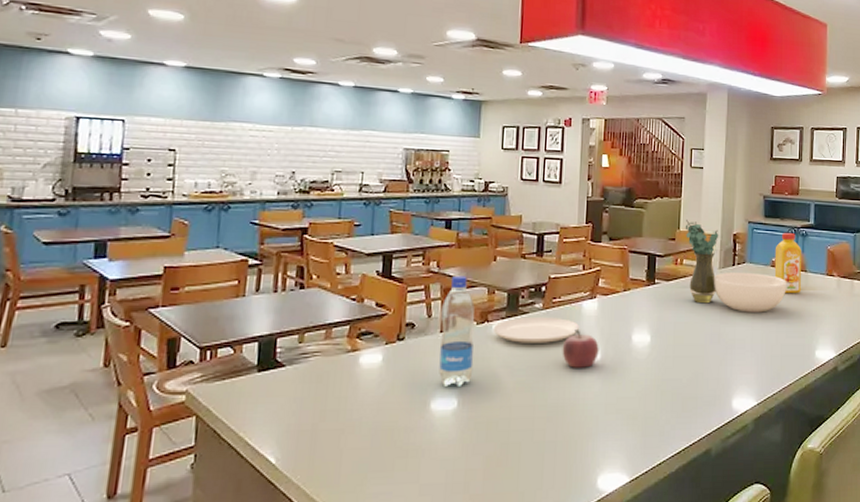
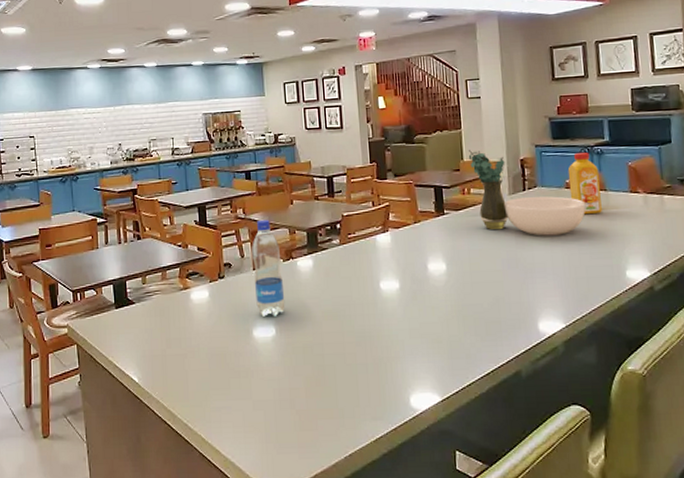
plate: present [492,316,580,343] -> none [297,251,377,276]
fruit: present [562,328,599,368] -> none [362,260,397,297]

